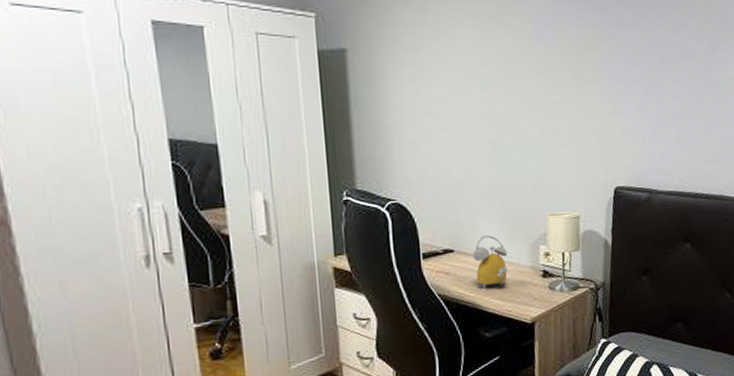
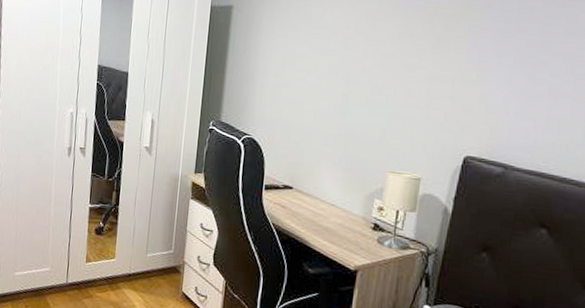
alarm clock: present [473,235,508,289] -> none [308,179,342,229]

